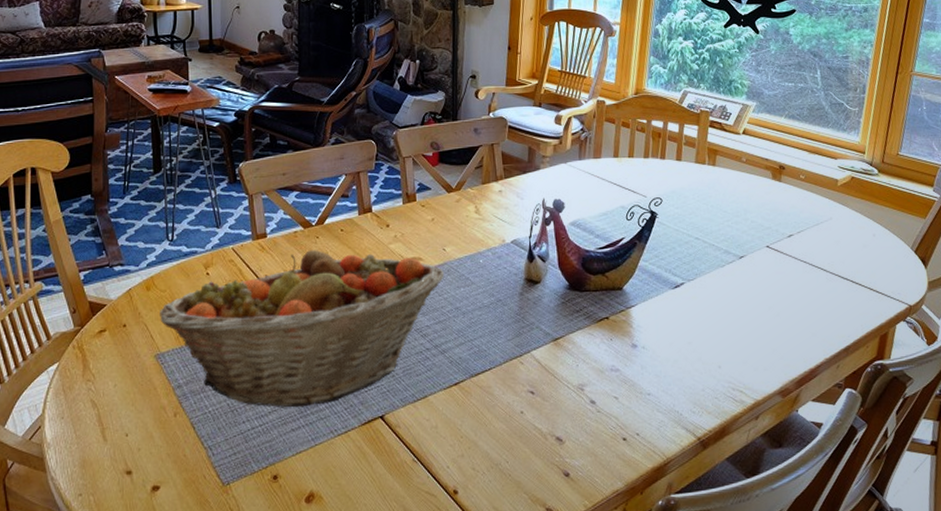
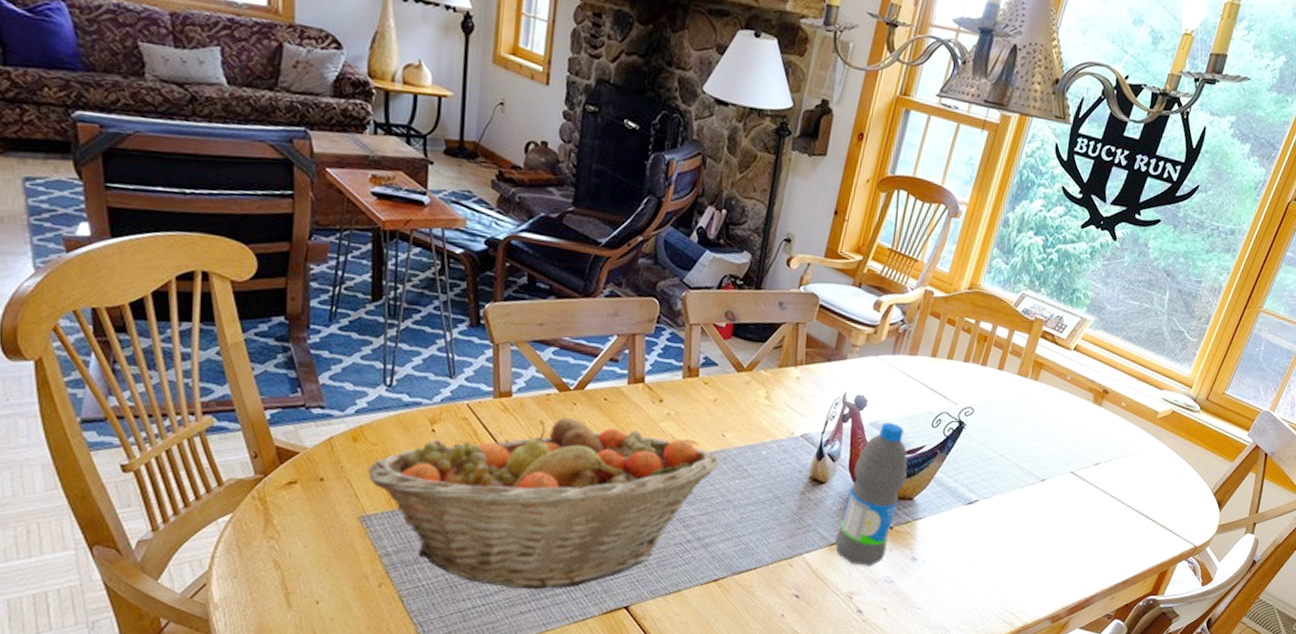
water bottle: none [557,221,613,357] -> present [834,422,908,566]

